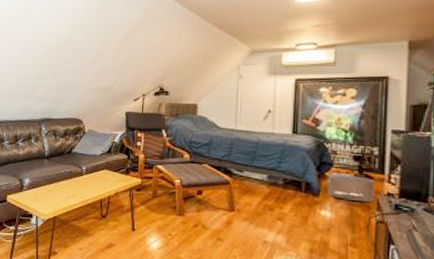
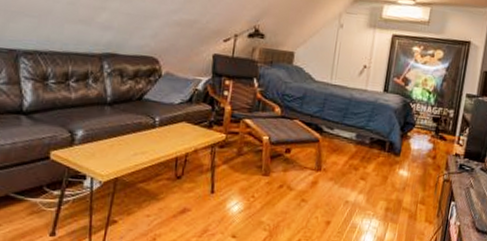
pouf: present [327,174,375,203] -> none [407,134,447,162]

